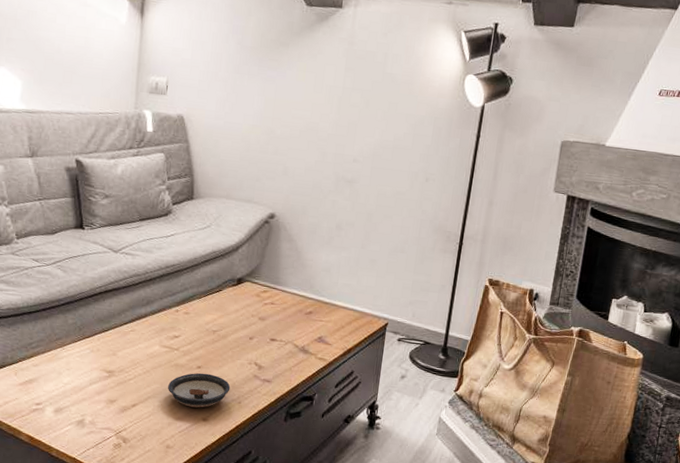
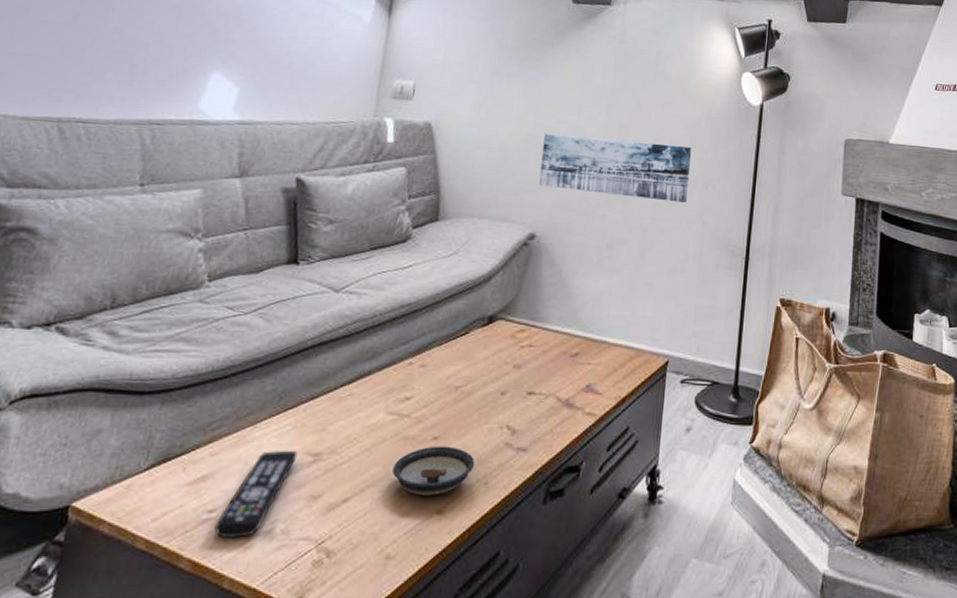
remote control: none [42,366,96,424] -> present [214,449,298,538]
wall art: none [277,128,414,193] -> present [539,134,691,203]

